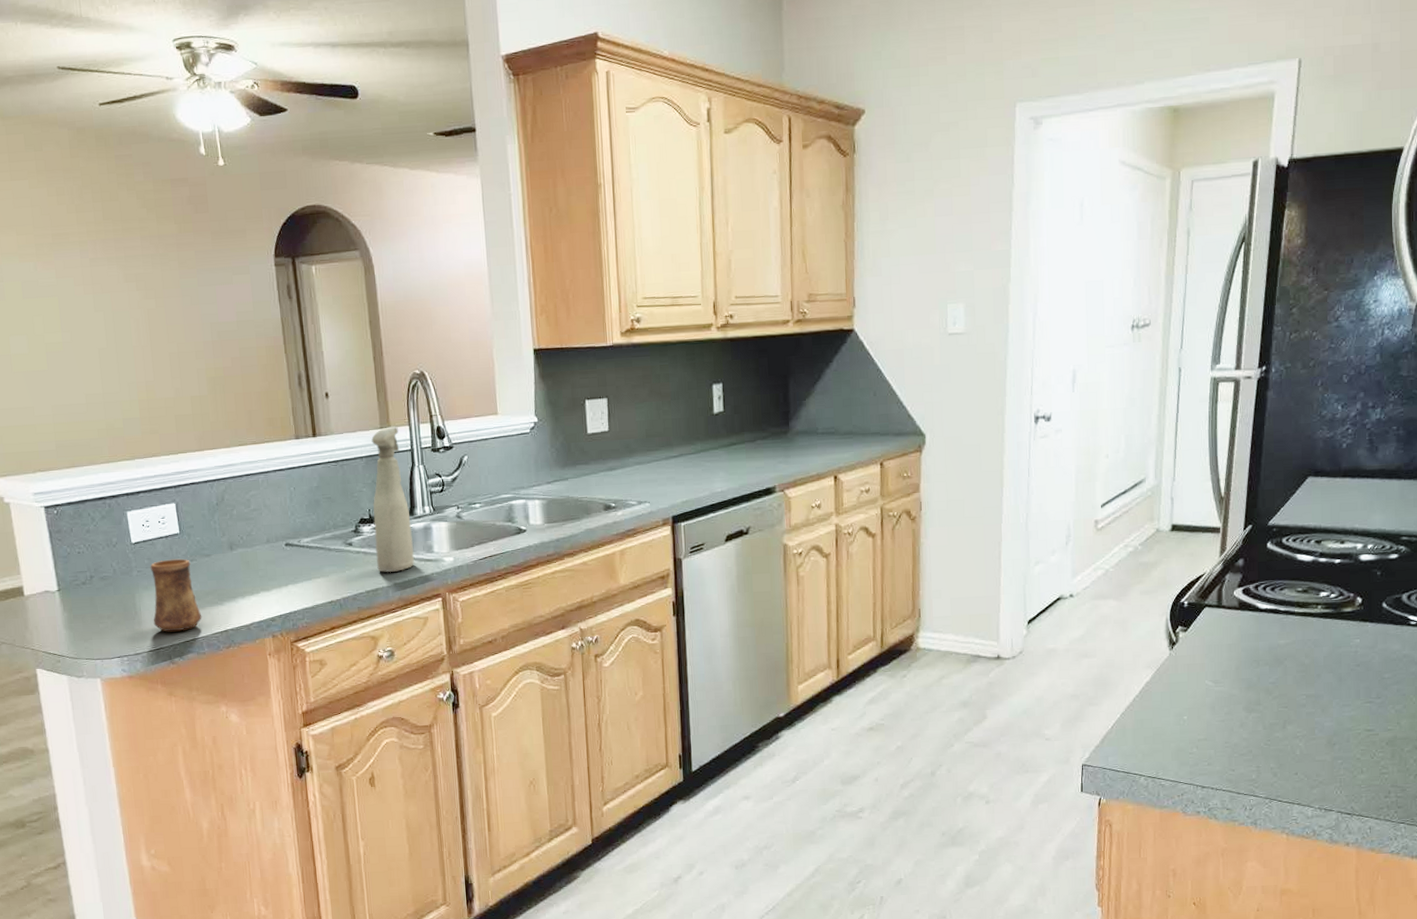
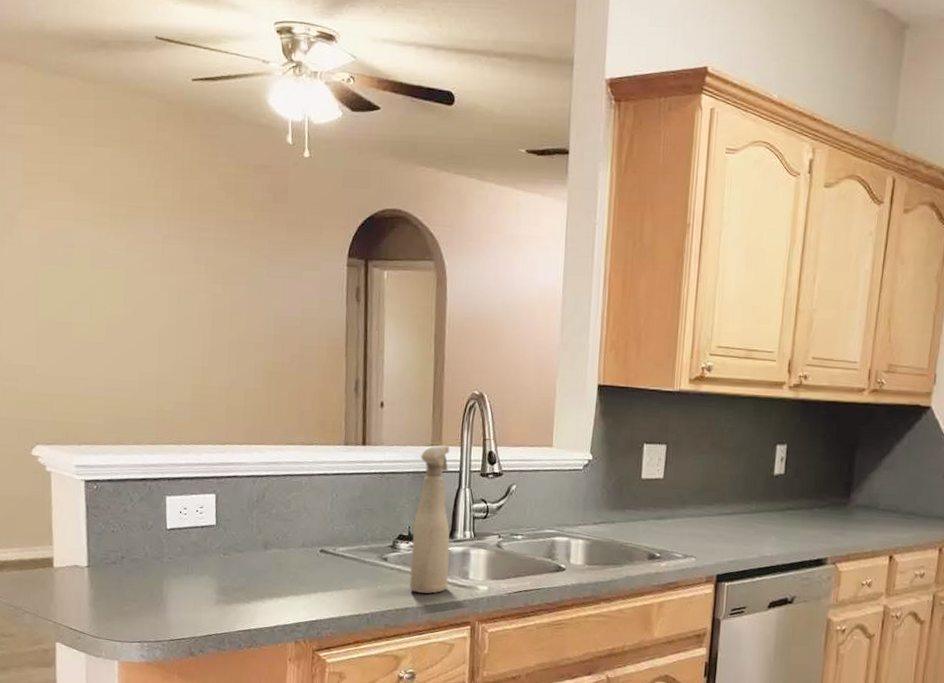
cup: present [150,558,202,632] -> none [178,550,228,624]

